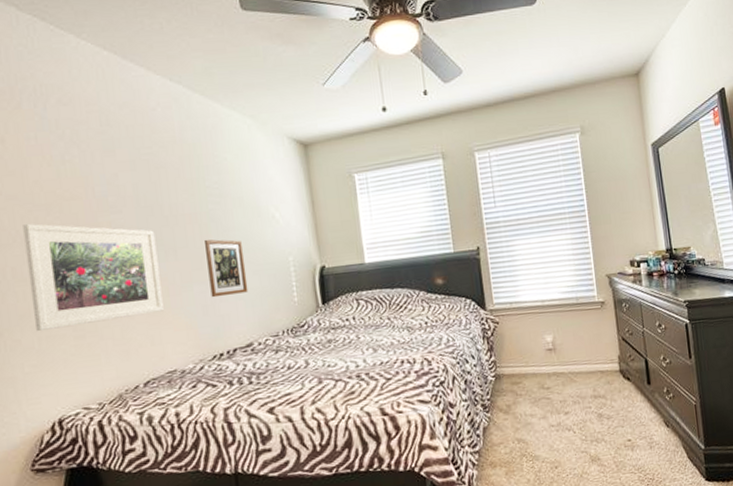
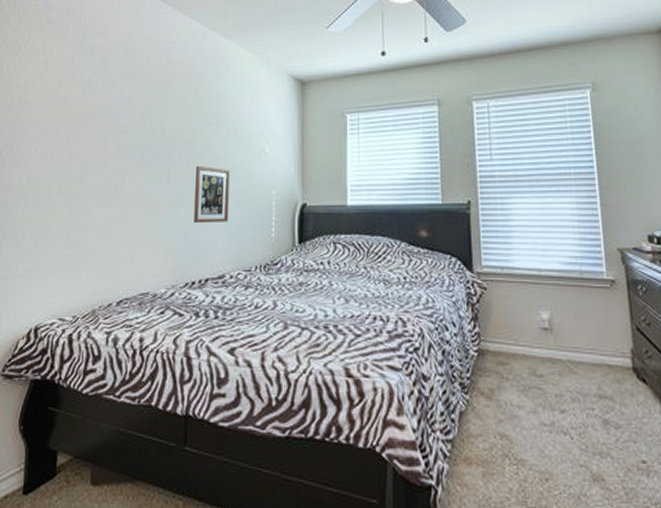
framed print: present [23,223,164,331] -> none [36,135,154,236]

